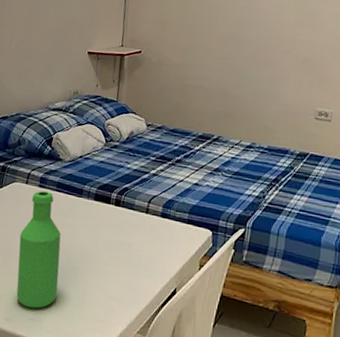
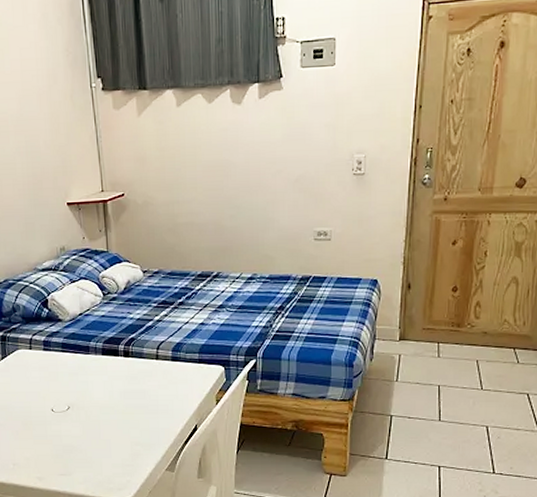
bottle: present [16,191,61,309] -> none [34,354,83,465]

